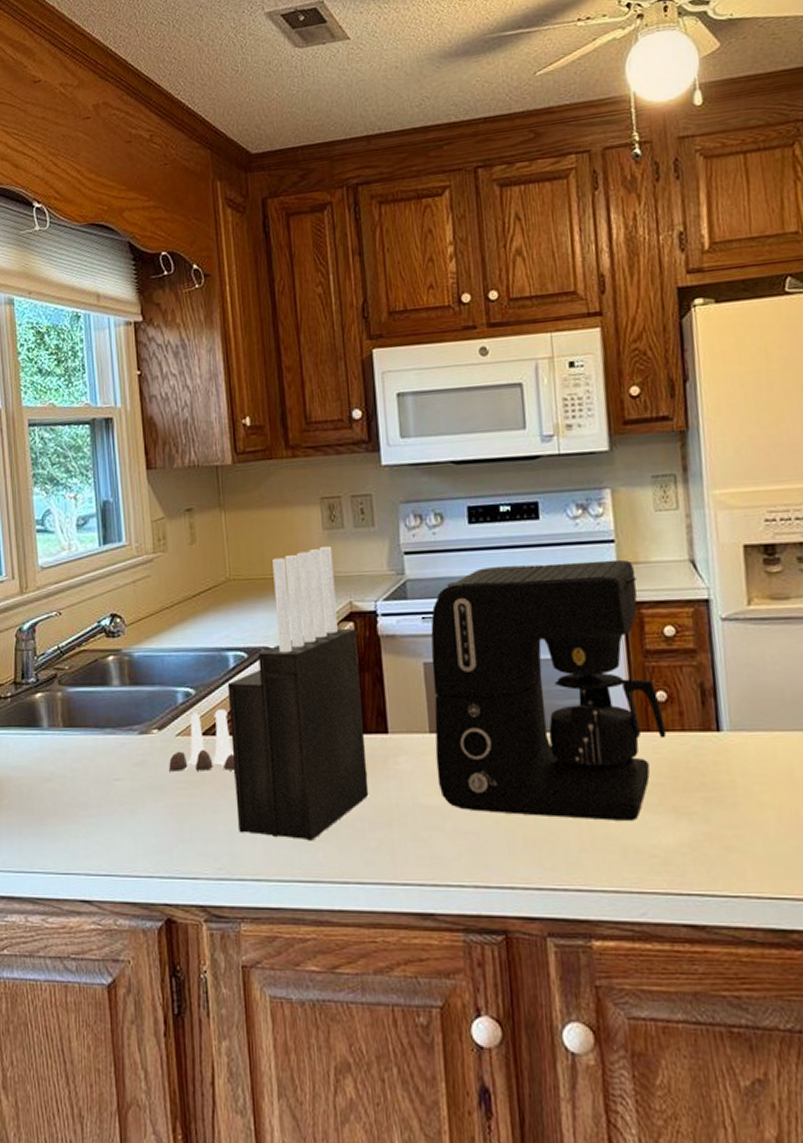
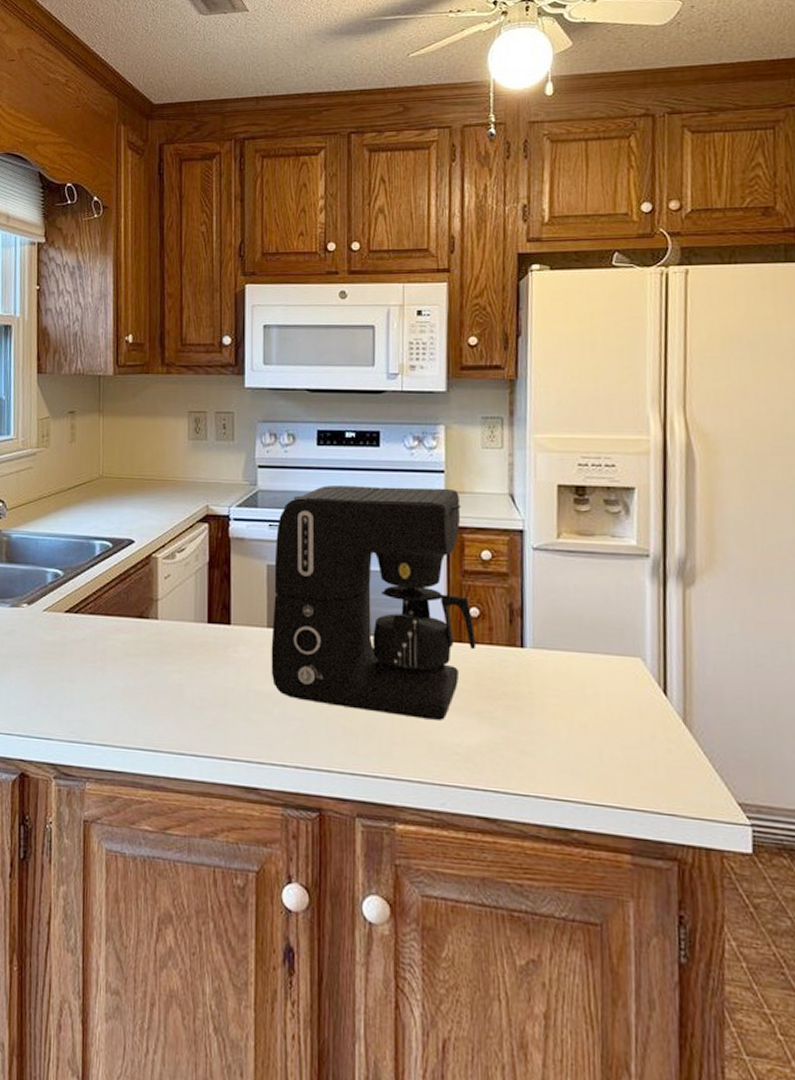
salt and pepper shaker set: present [169,708,236,772] -> none [34,590,94,646]
knife block: present [227,546,369,841] -> none [90,455,210,715]

